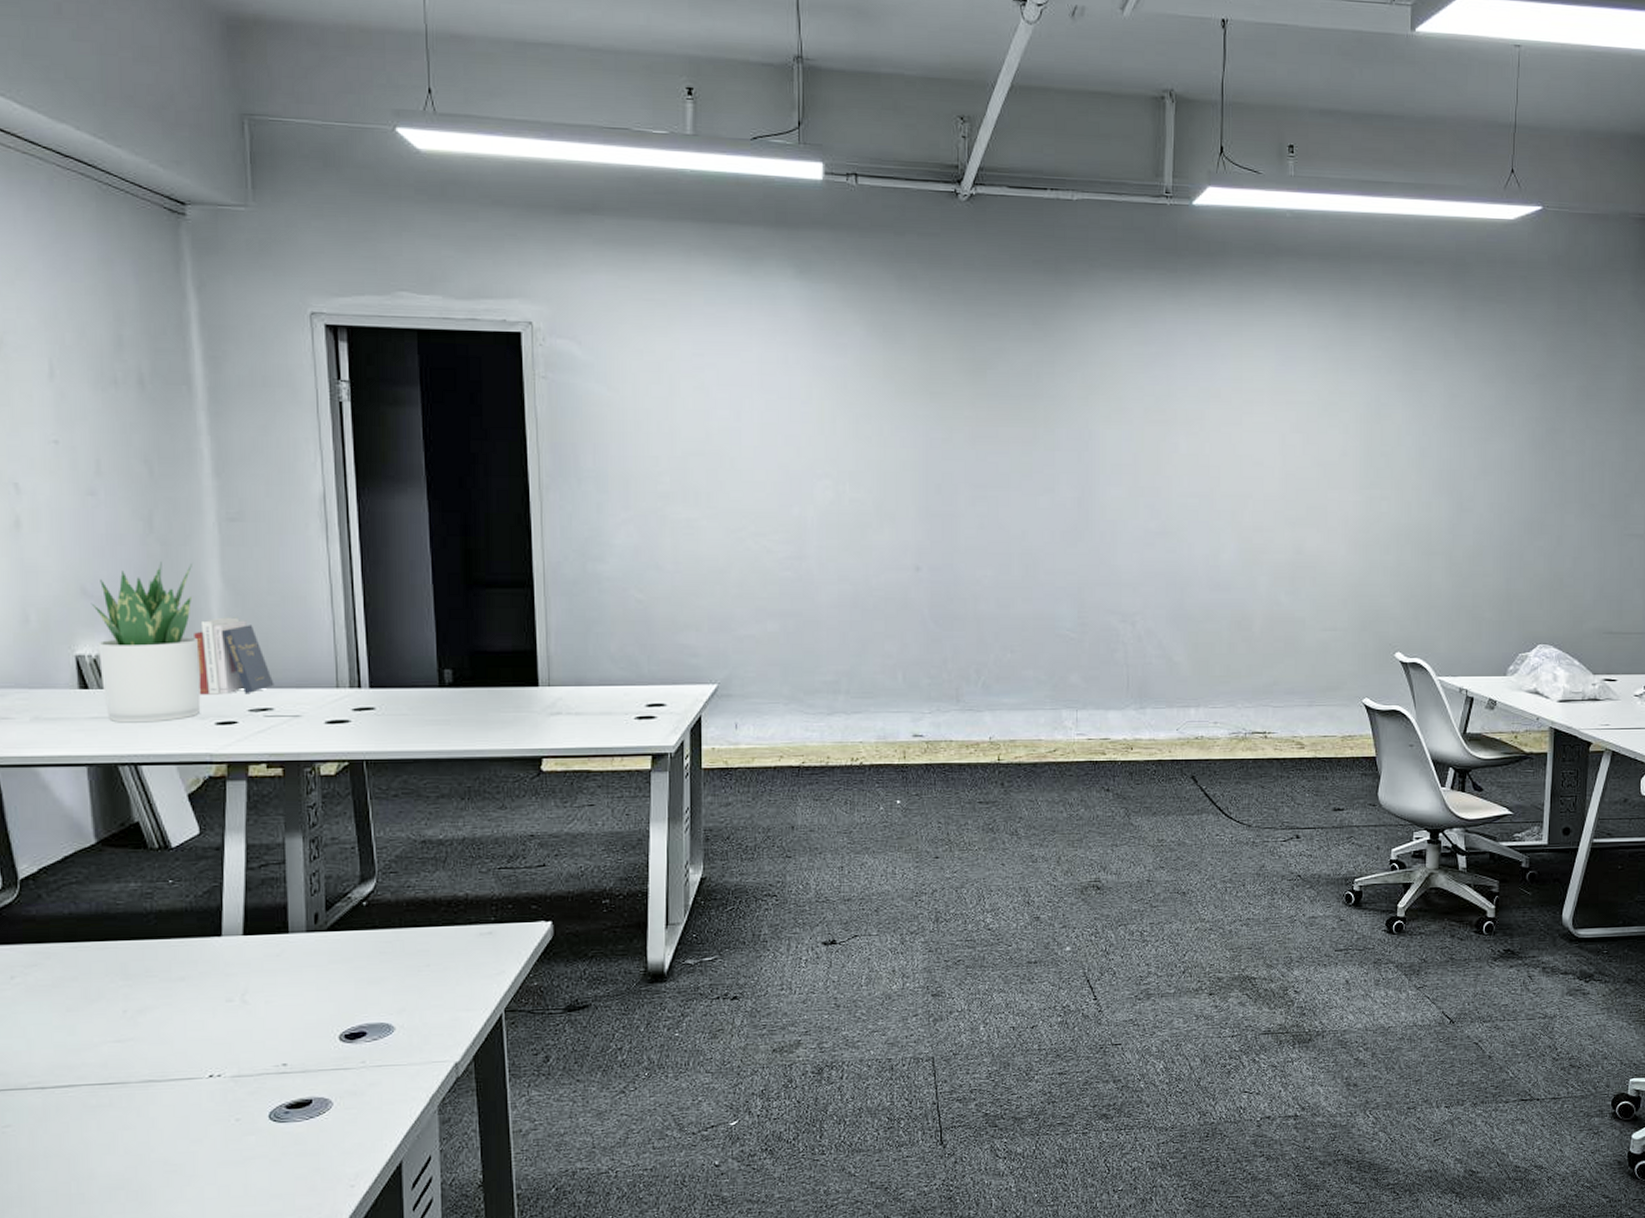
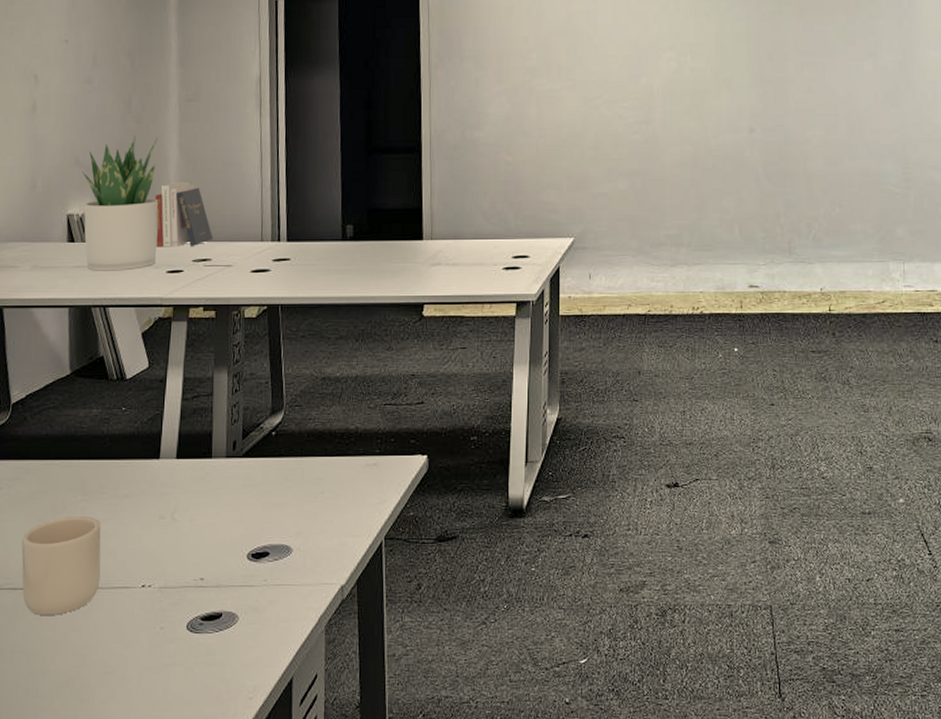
mug: none [48,1003,155,1116] -> present [21,515,101,616]

